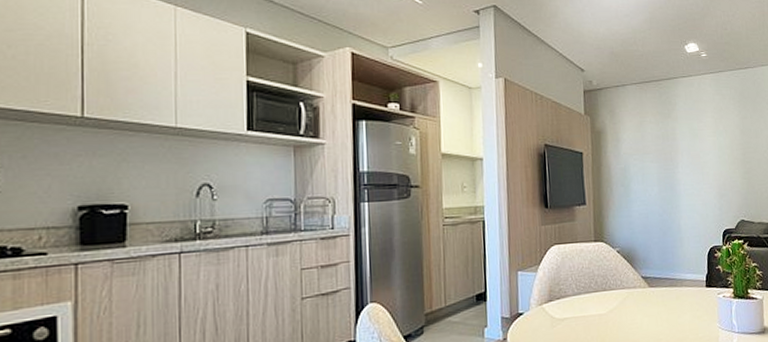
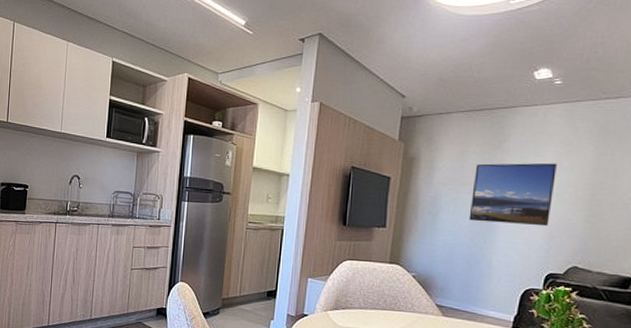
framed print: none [653,127,718,189] -> present [468,162,557,227]

